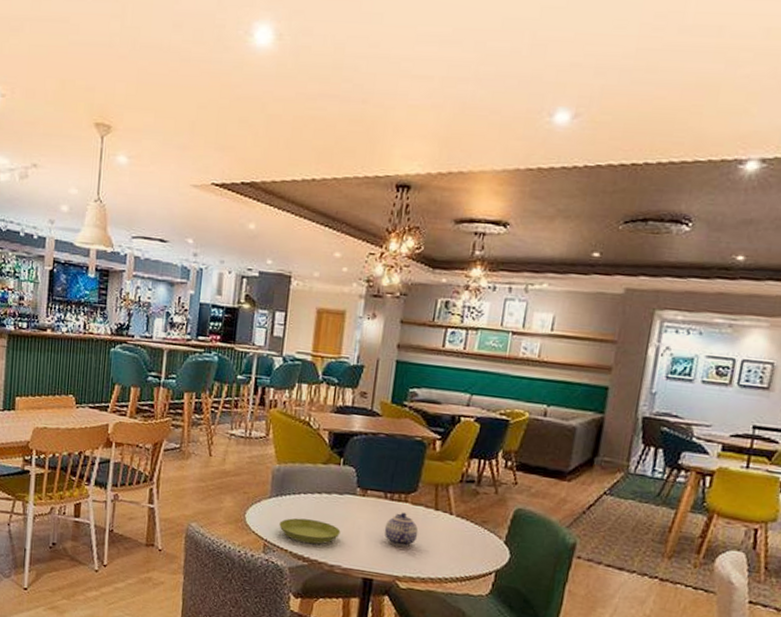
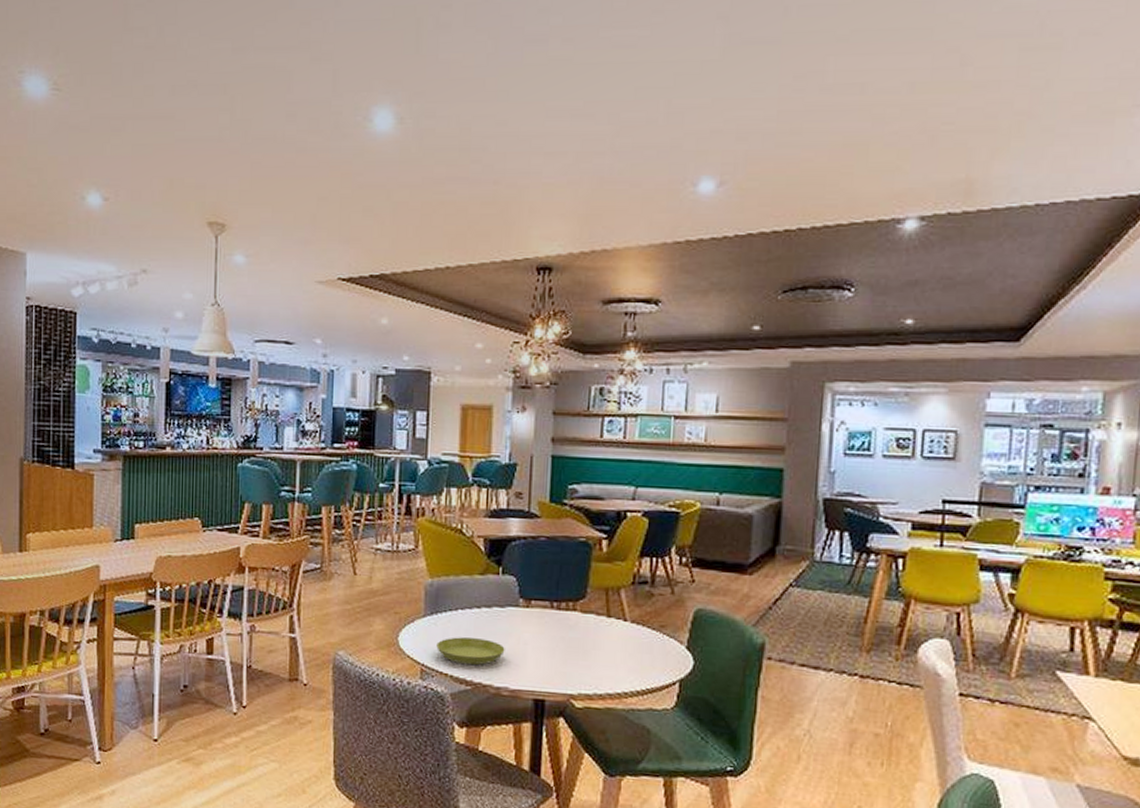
teapot: present [384,512,419,547] -> none [553,622,591,661]

